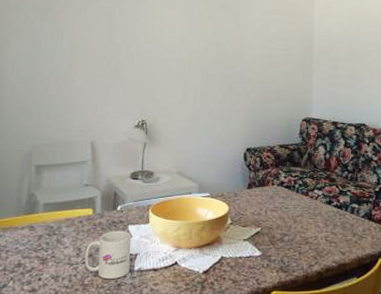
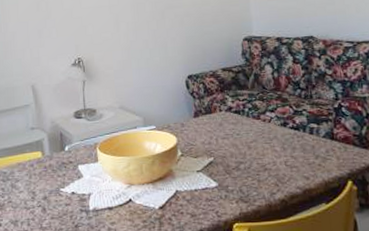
mug: present [85,230,131,280] -> none [40,171,85,222]

